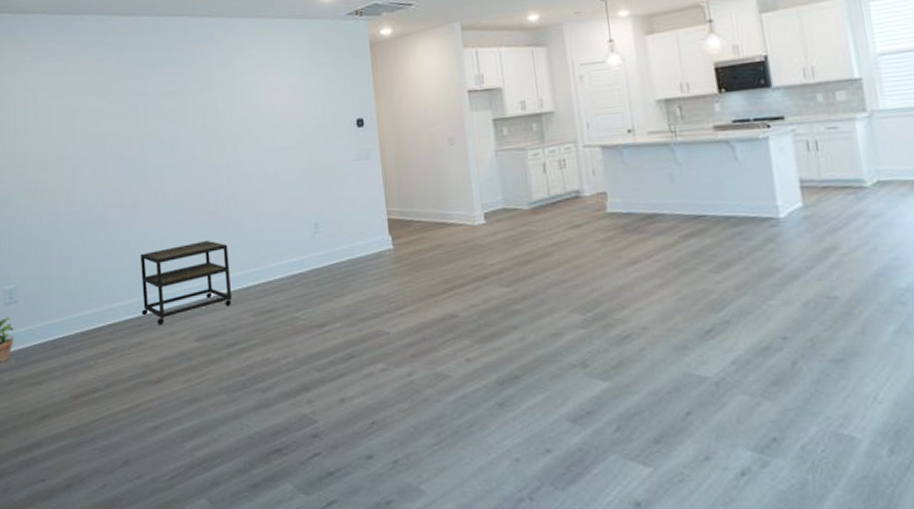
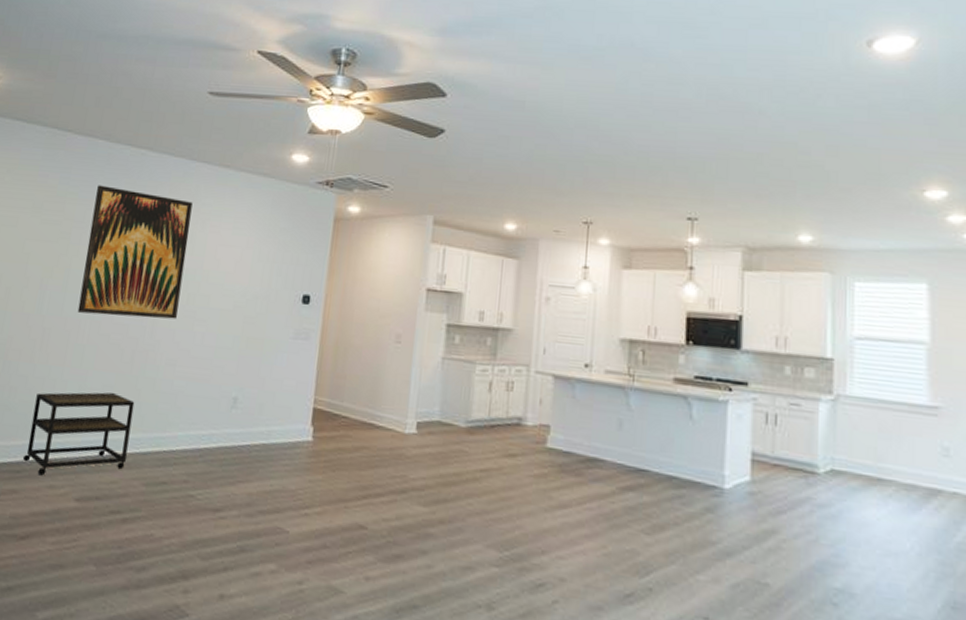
wall art: none [151,55,248,176] -> present [77,185,193,319]

